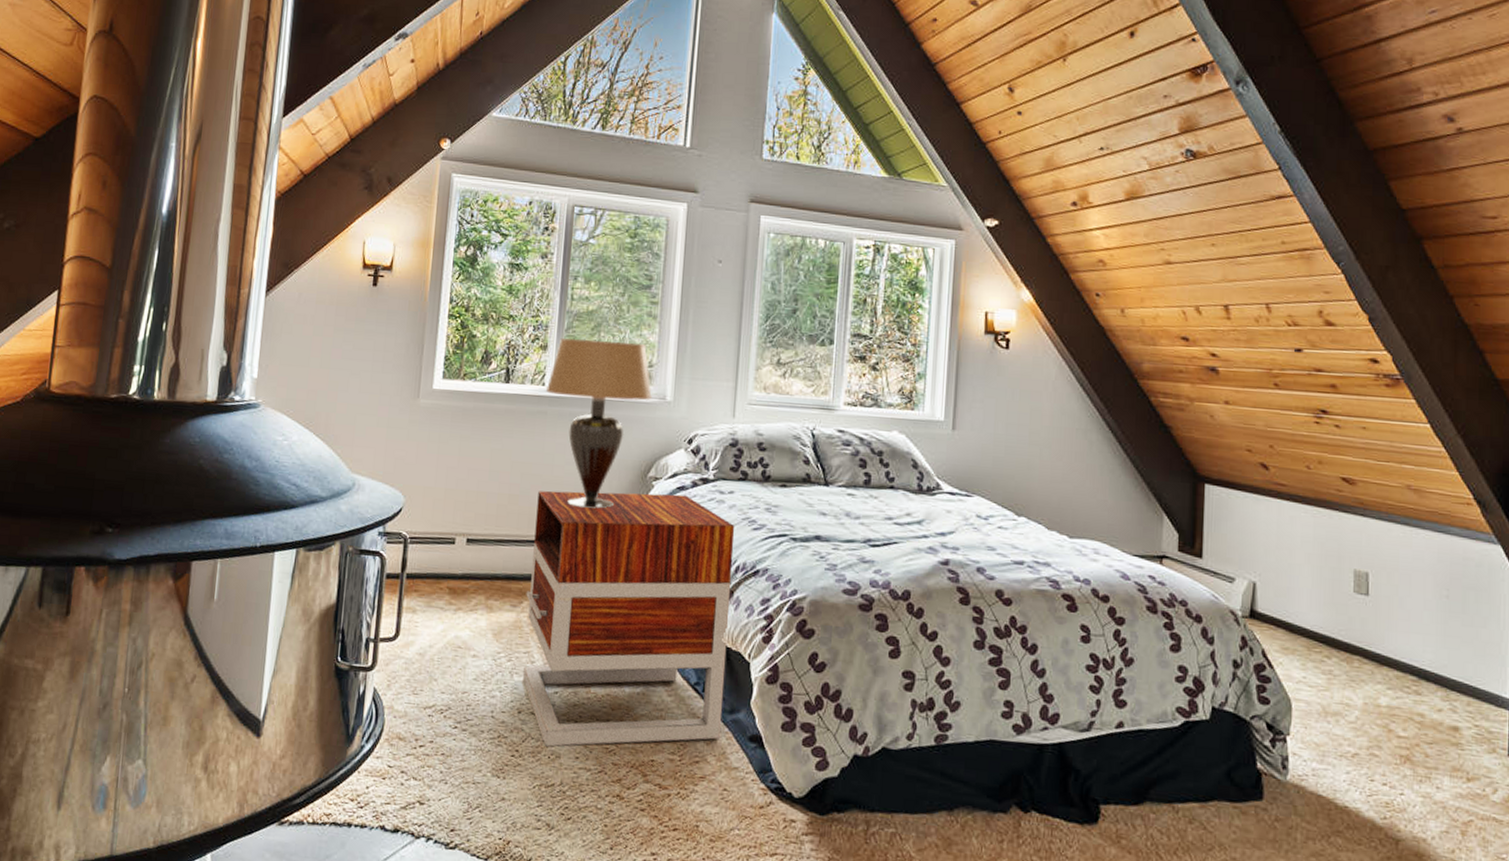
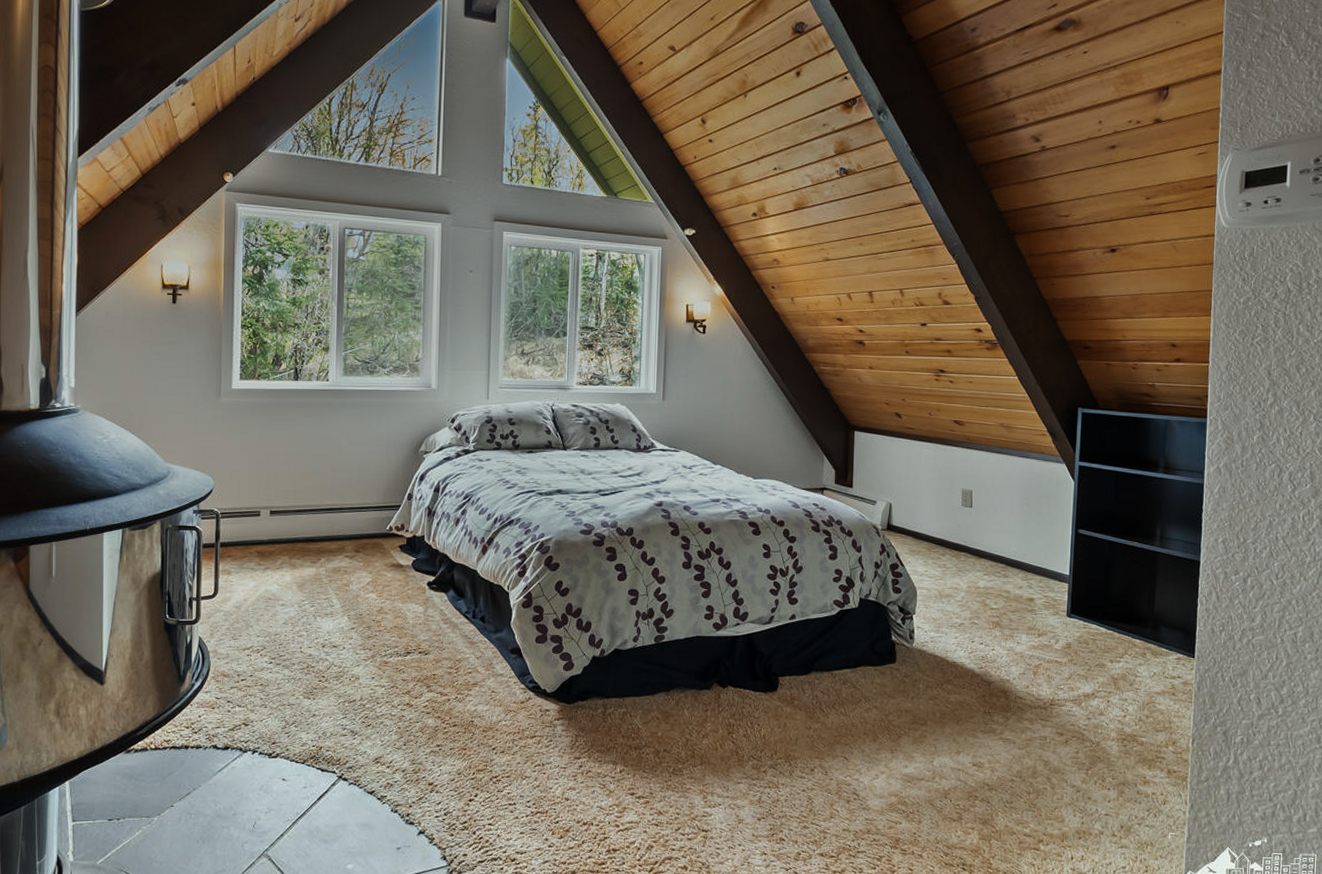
nightstand: present [523,490,735,747] -> none [323,464,493,671]
table lamp: present [545,338,652,509] -> none [329,341,419,479]

